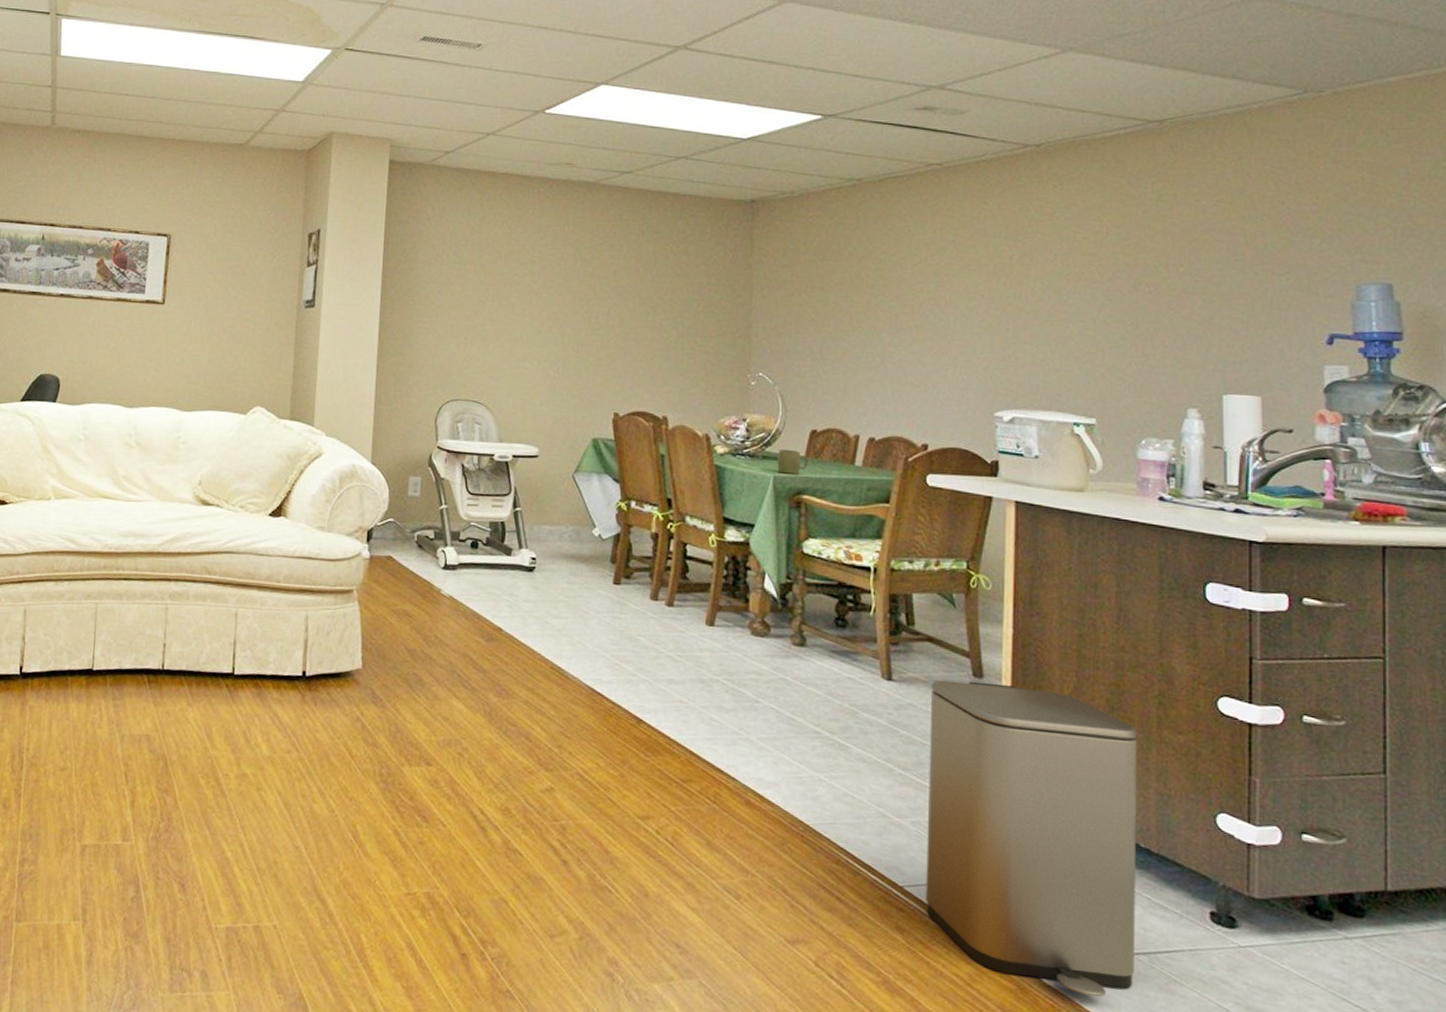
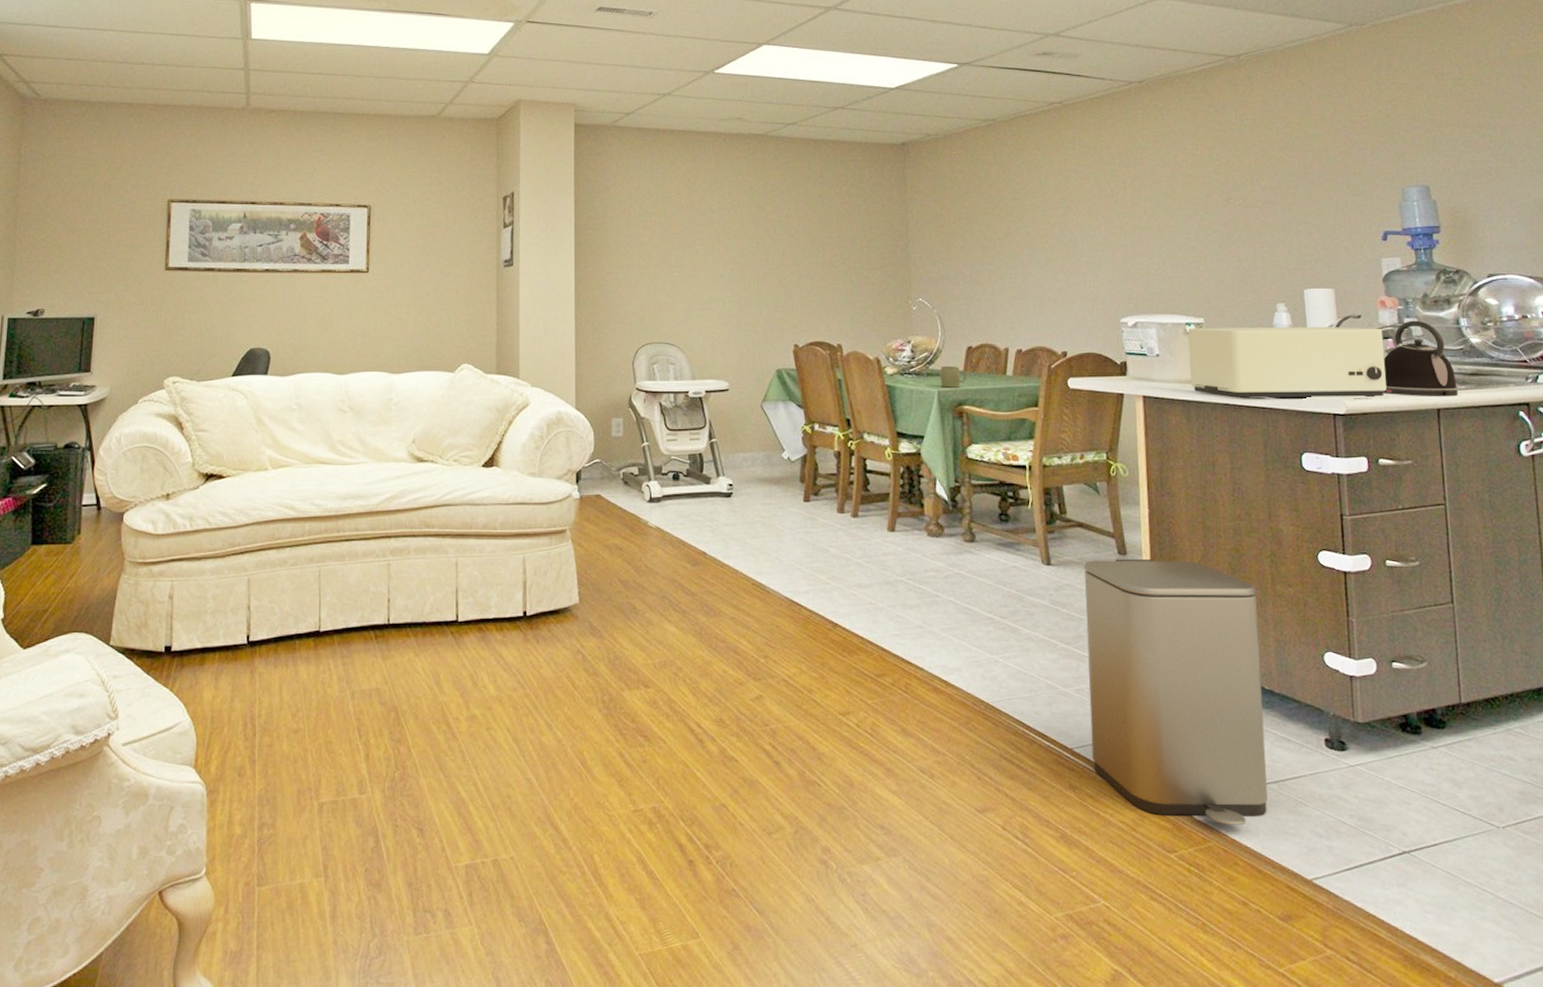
toaster: none [1075,429,1320,527] -> present [1187,327,1387,399]
kettle: none [1314,440,1412,534] -> present [1383,320,1459,397]

